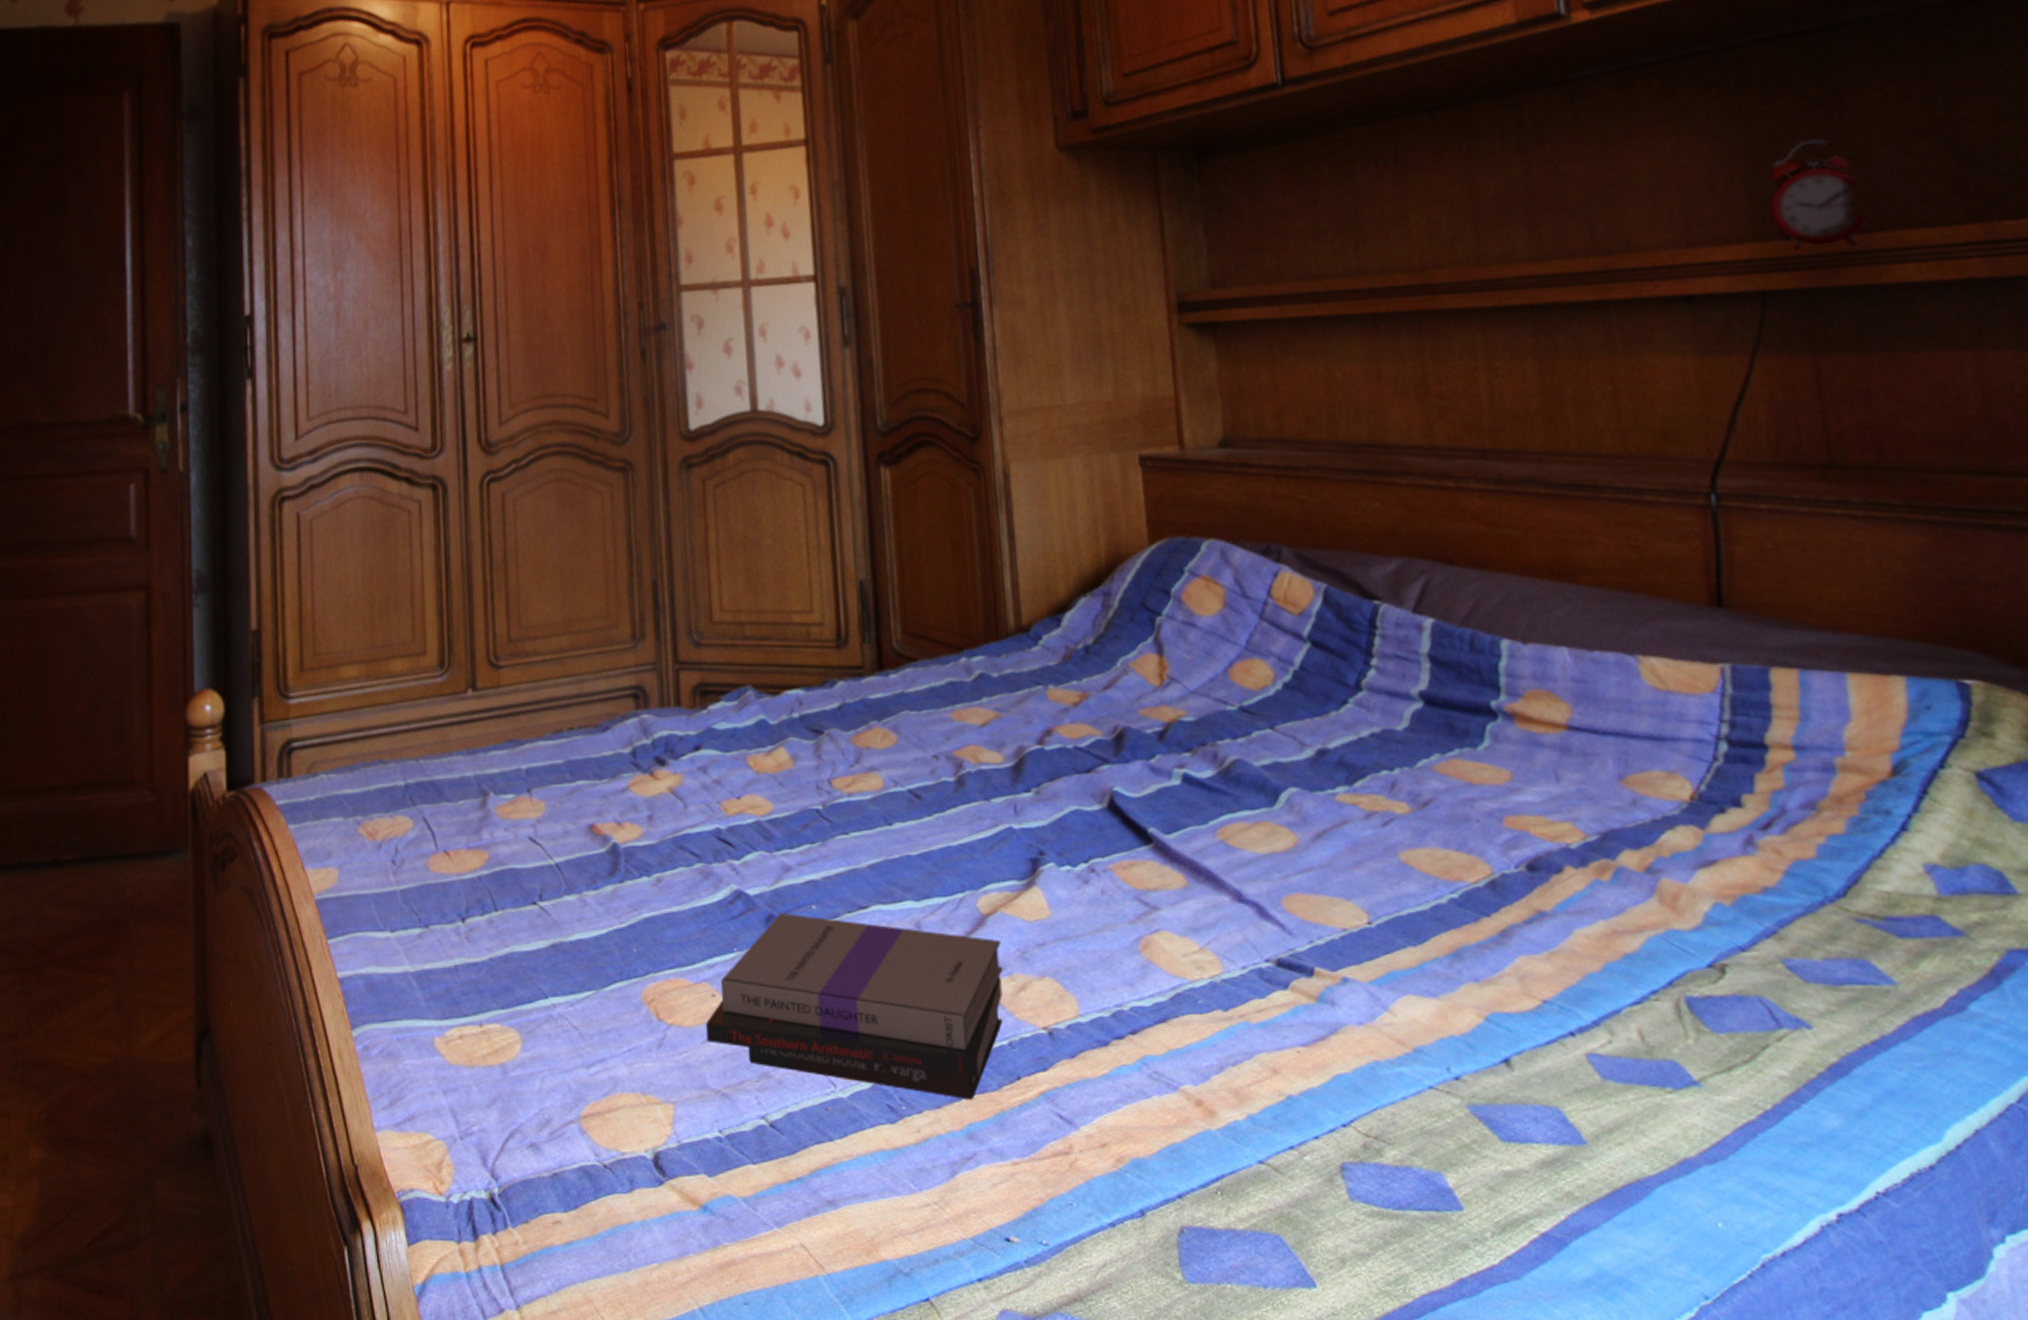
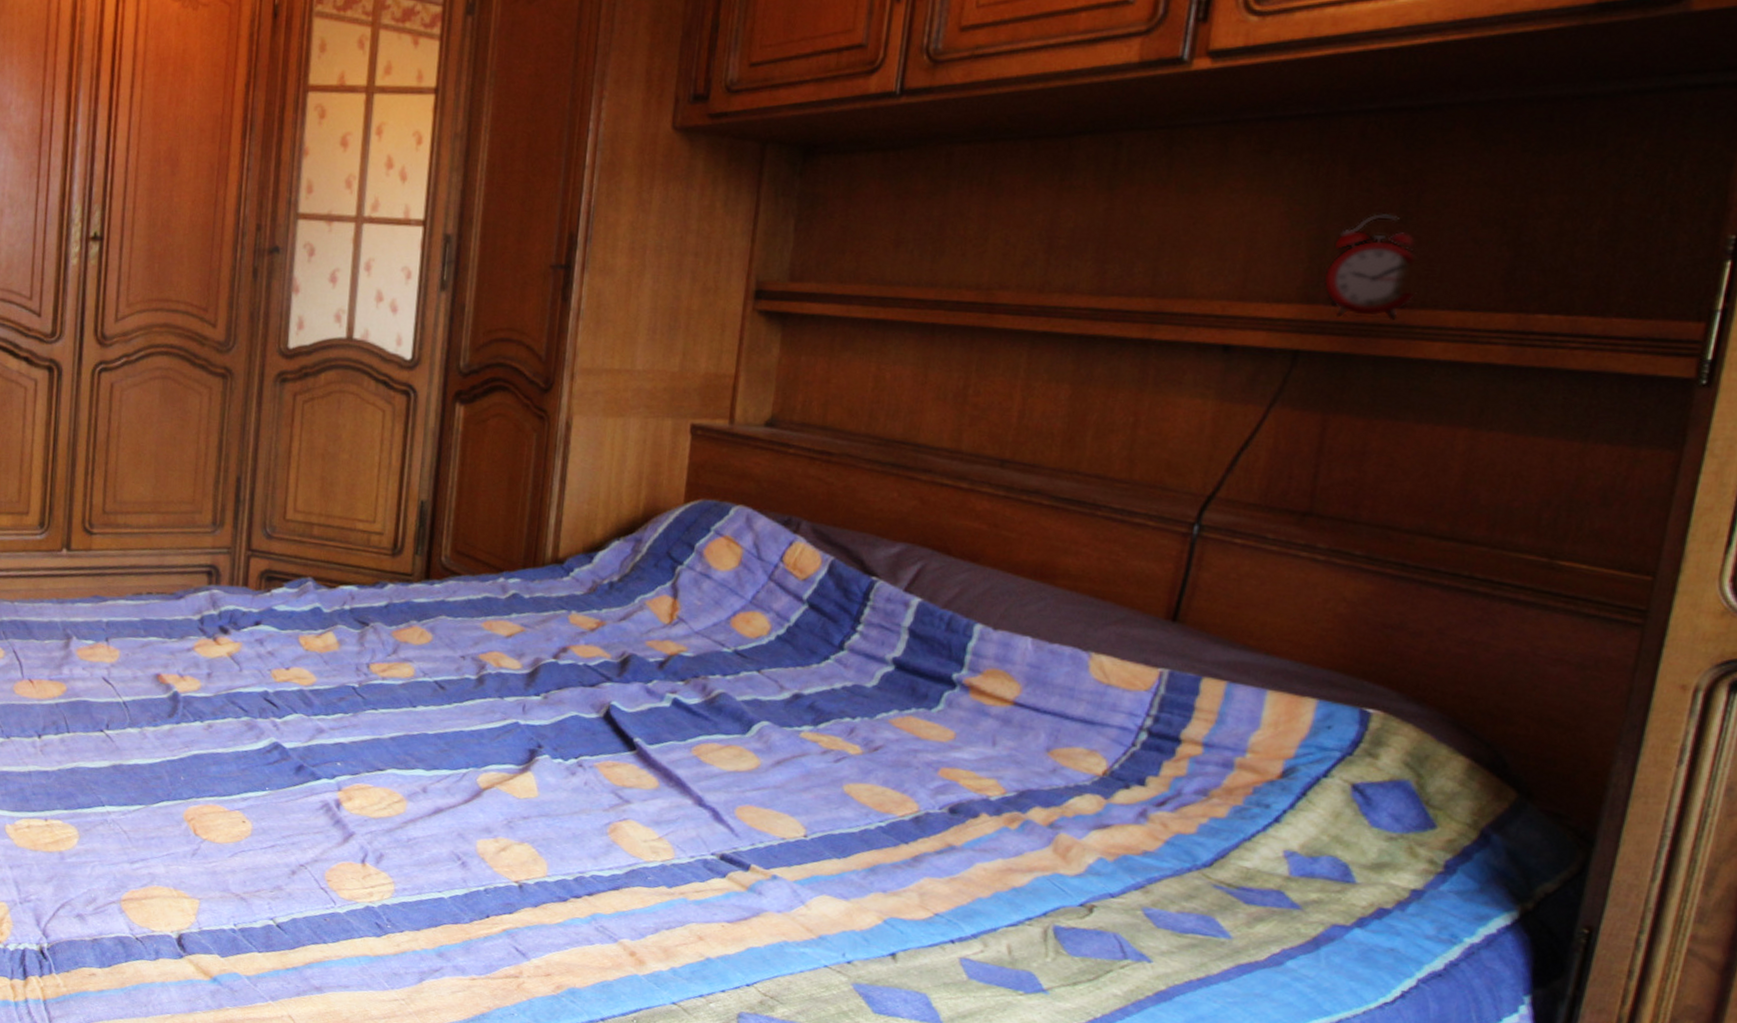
books: present [706,913,1004,1101] -> none [234,765,492,928]

